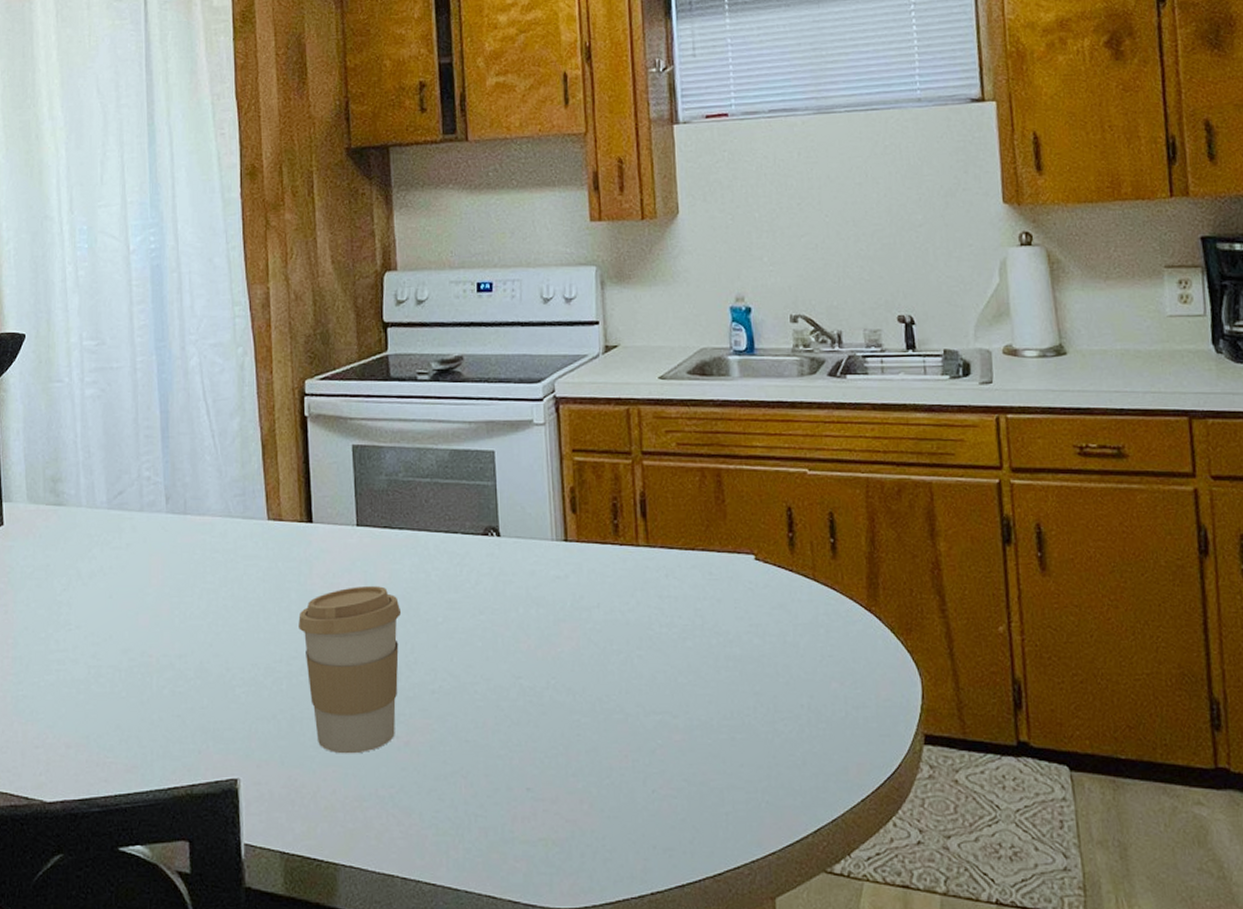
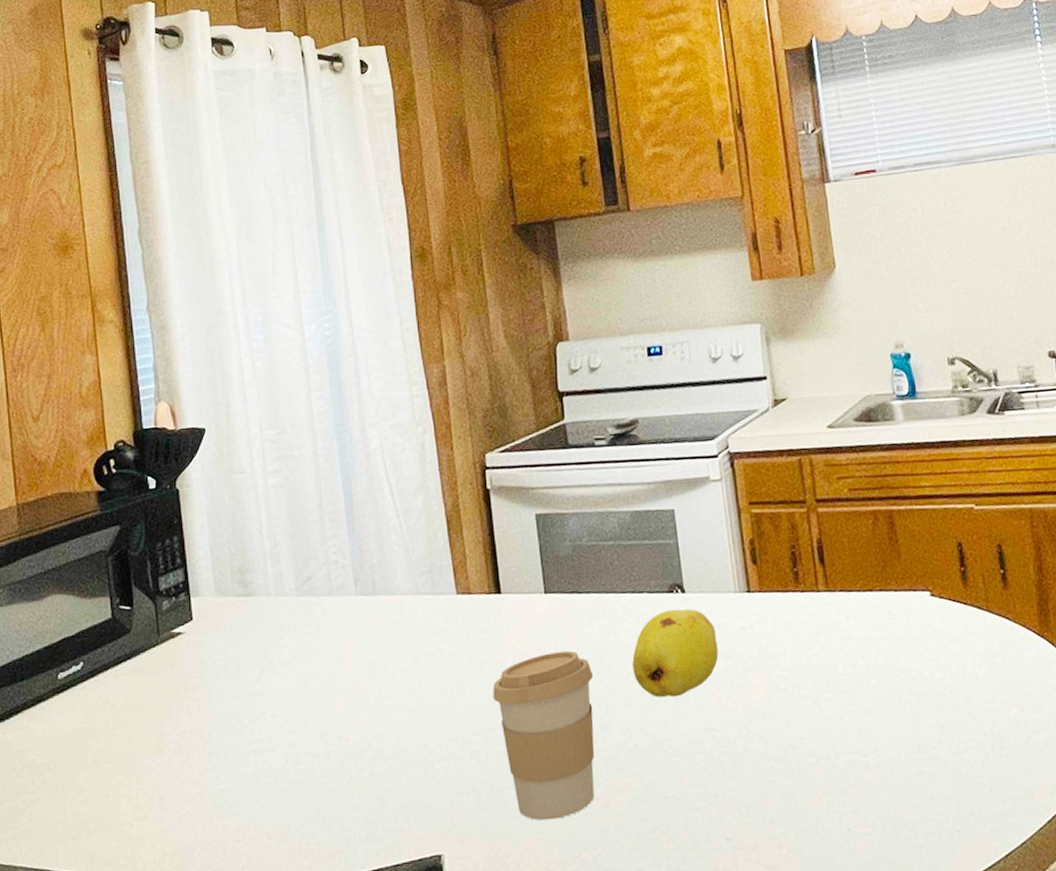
fruit: none [442,552,531,641] -> present [632,609,719,697]

